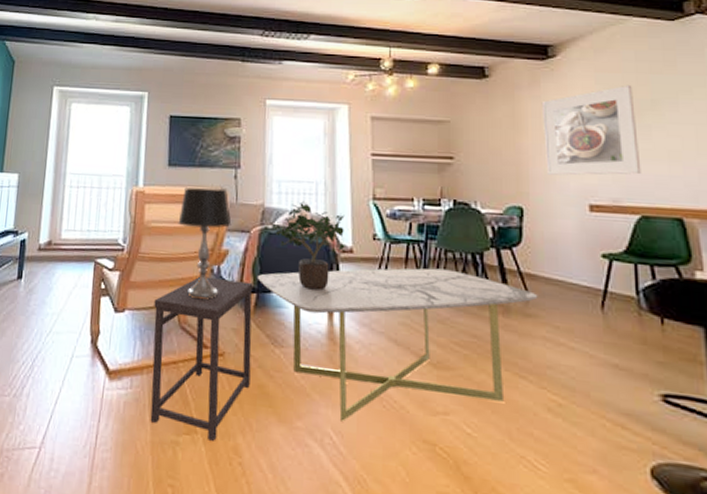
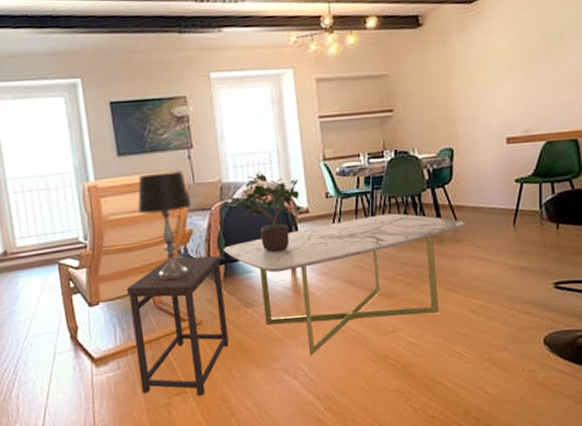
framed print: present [541,84,642,176] -> none [468,20,548,115]

